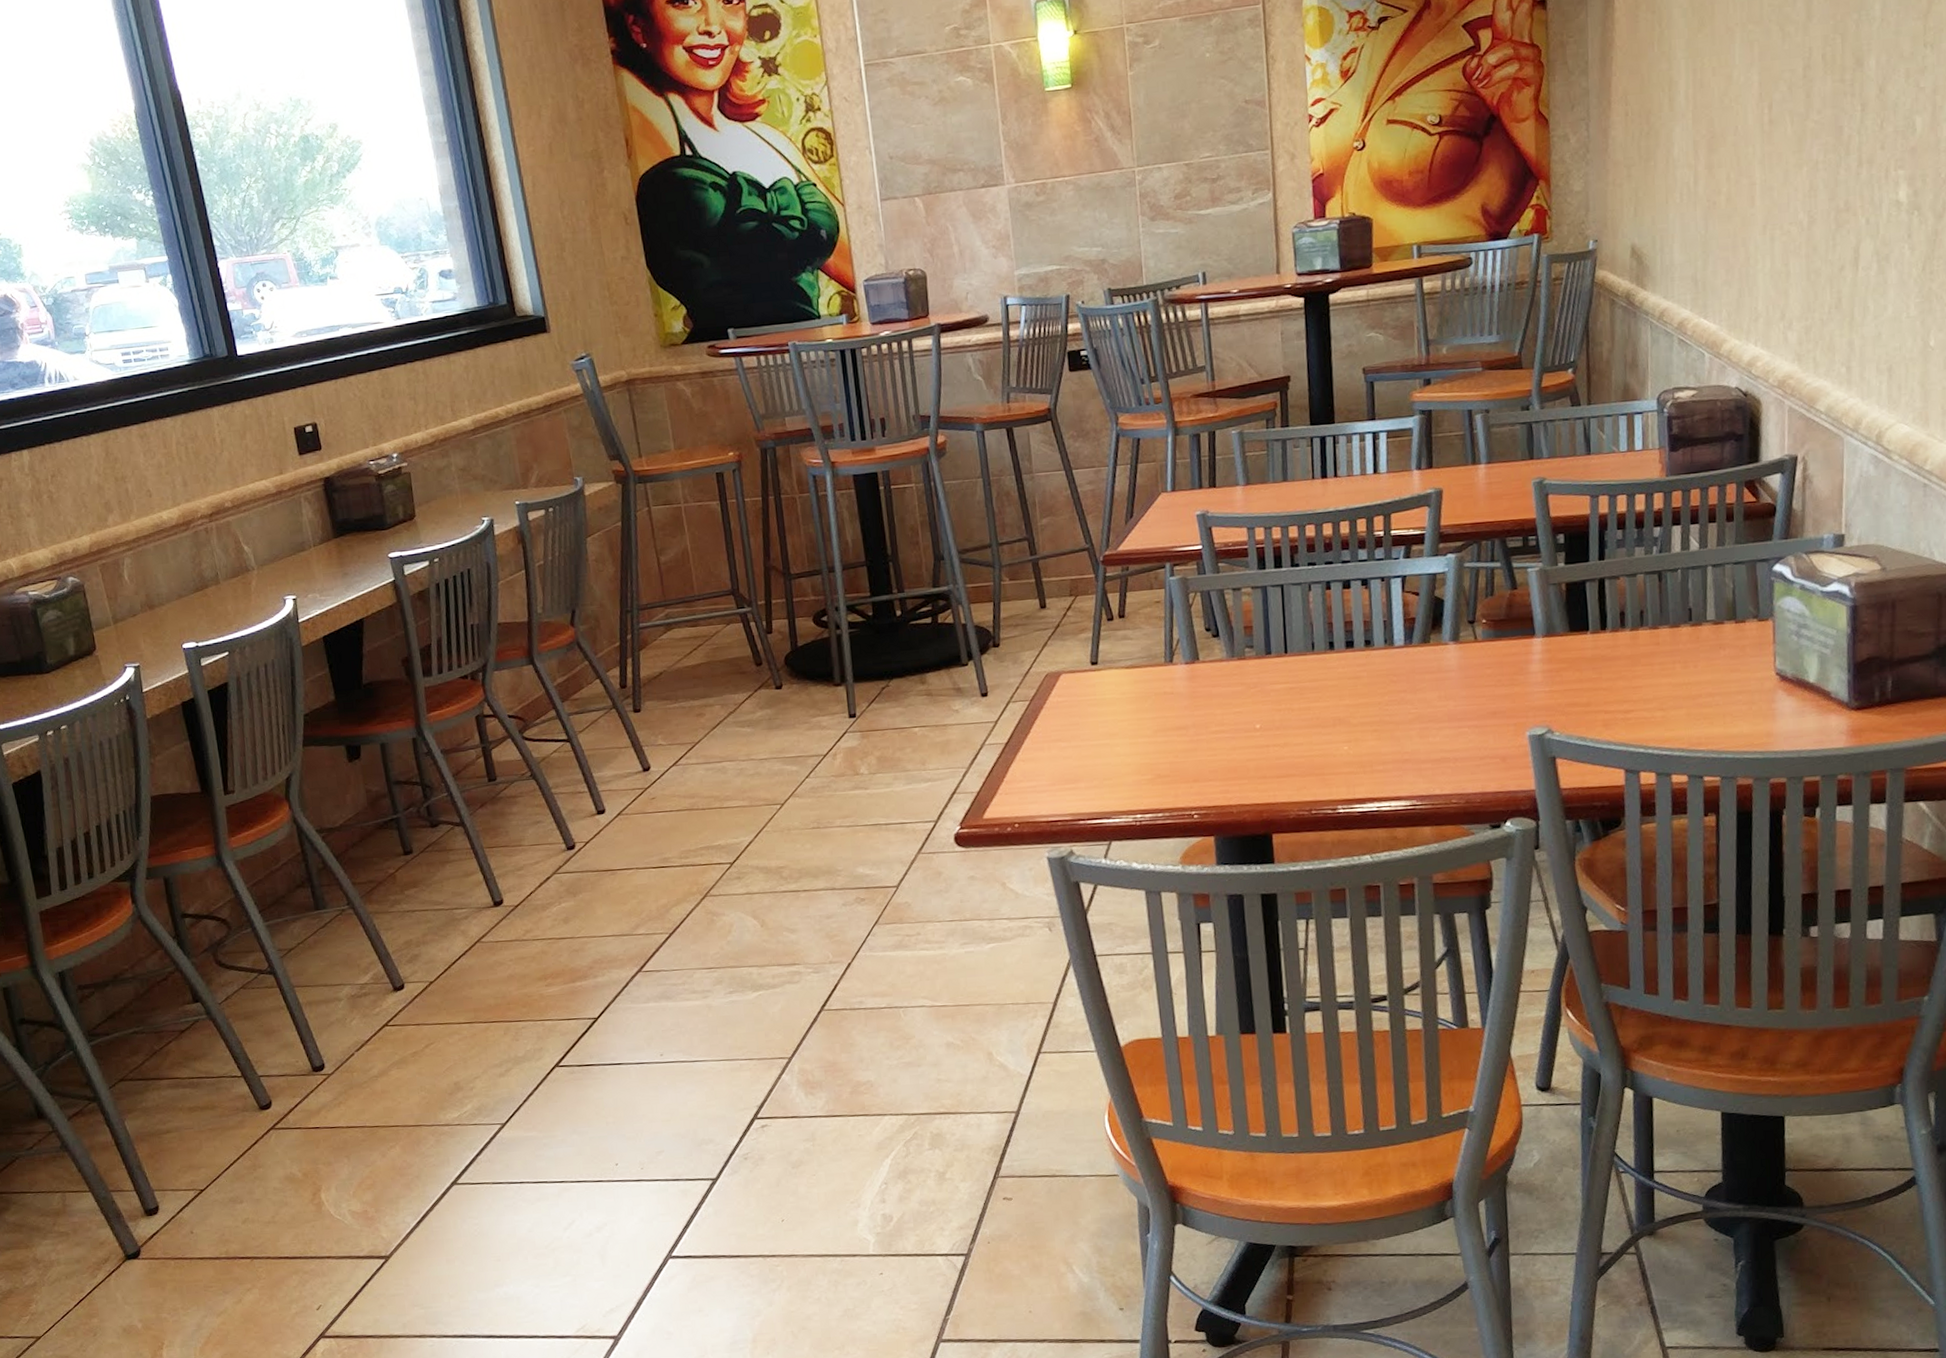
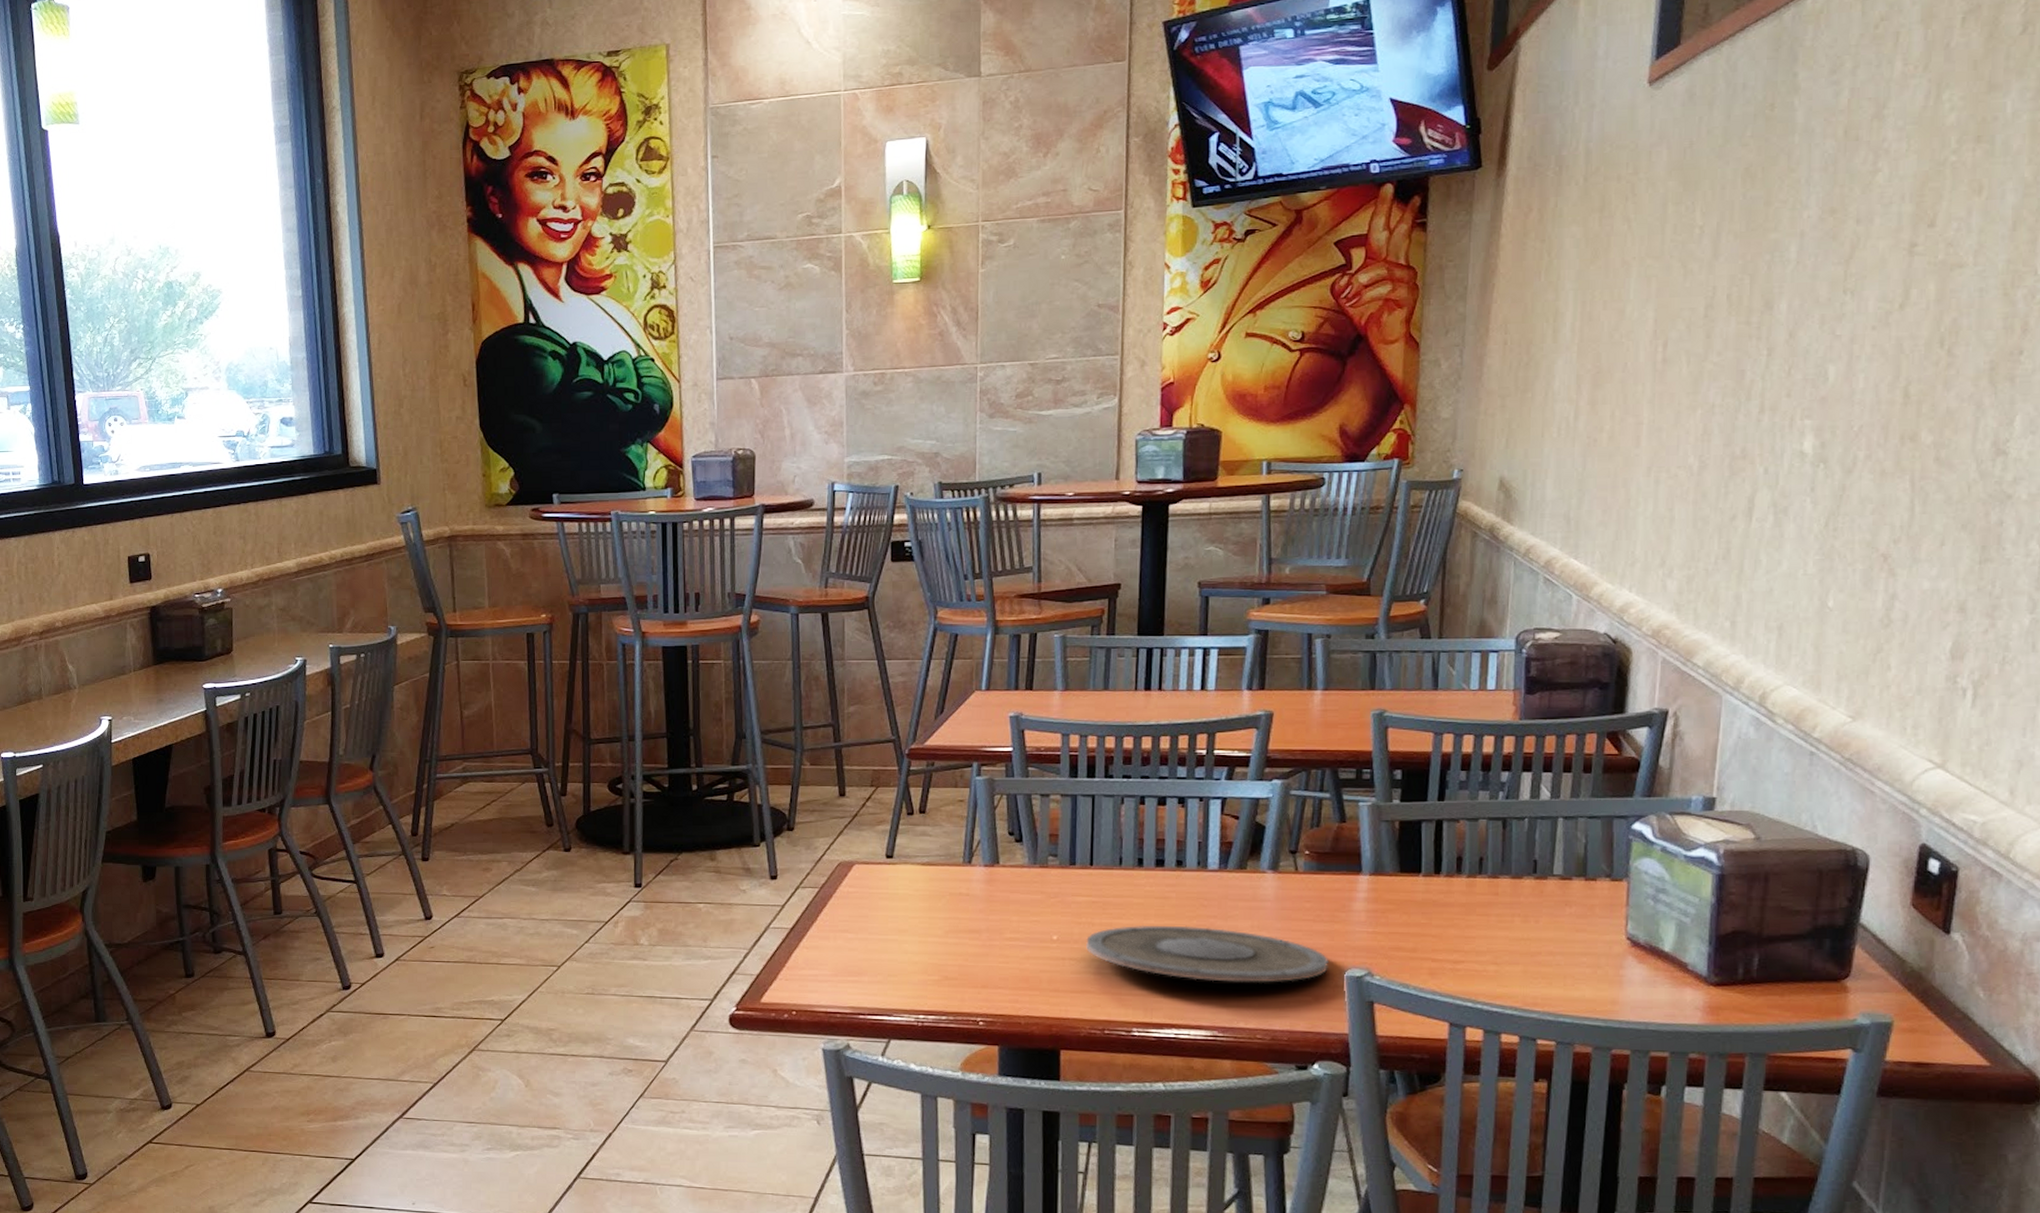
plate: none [1287,701,1512,754] -> present [1086,925,1328,983]

